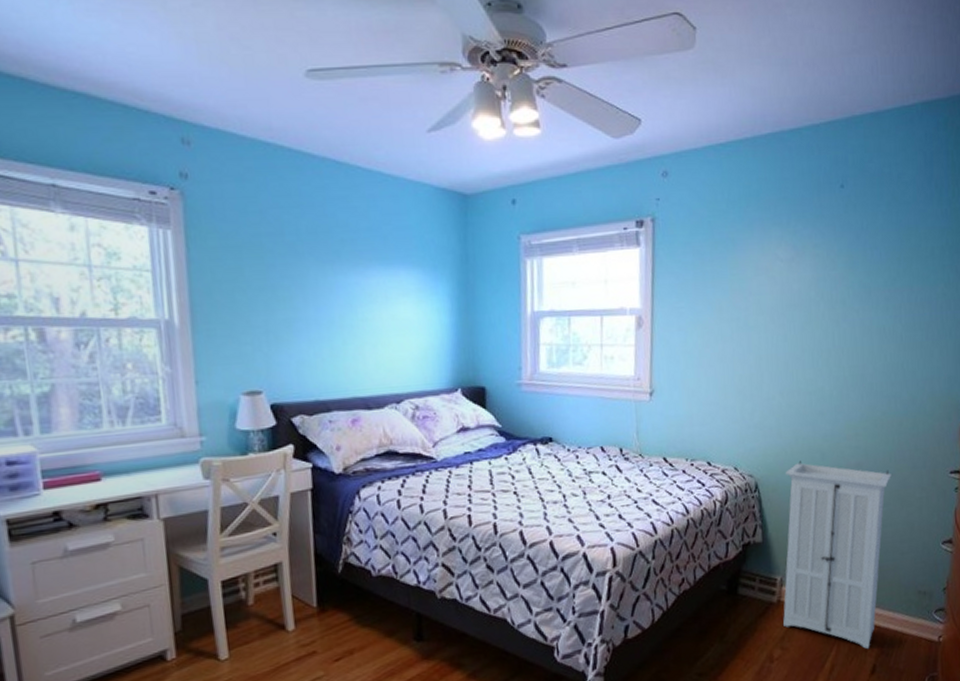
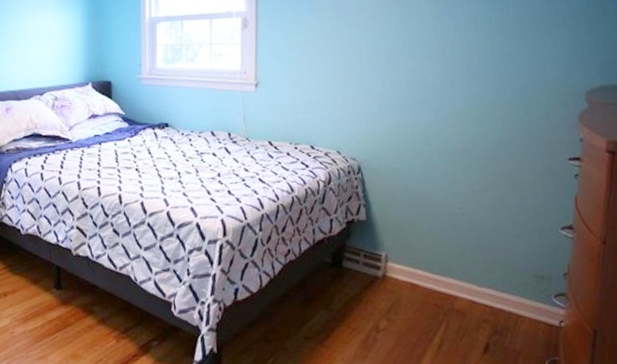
storage cabinet: present [783,461,891,650] -> none [388,146,502,328]

